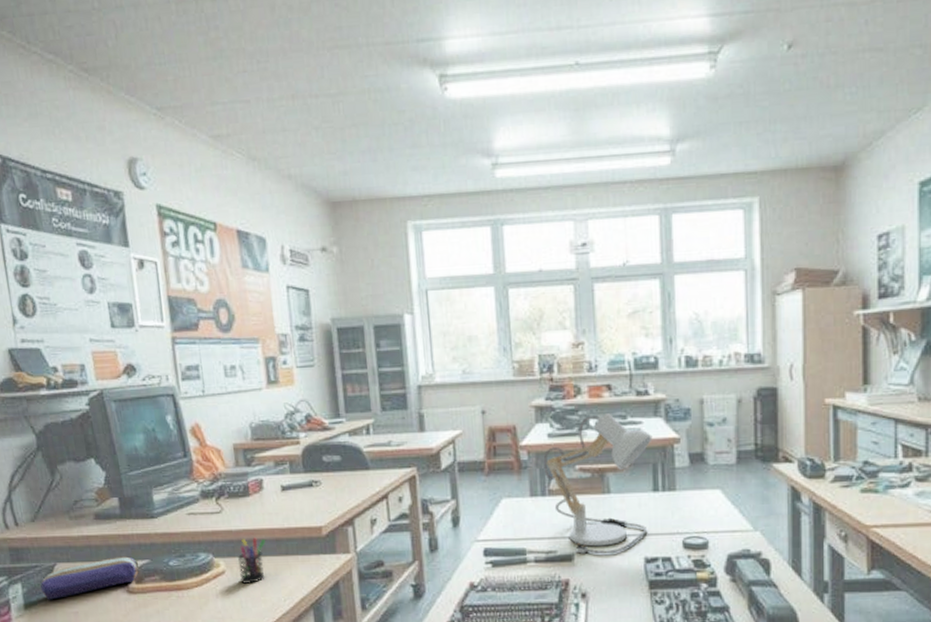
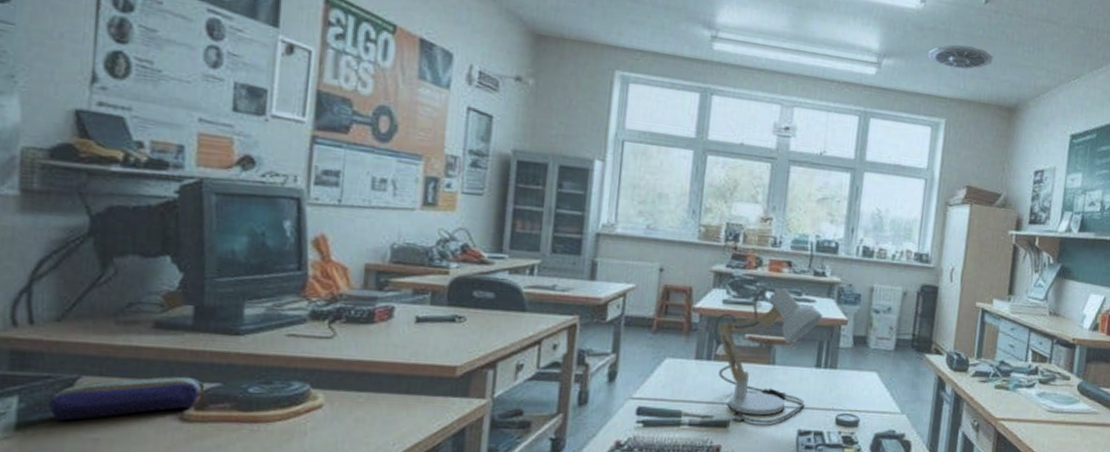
pen holder: present [238,537,266,585] -> none [339,370,385,423]
ceiling vent: none [728,104,807,137] -> present [928,44,993,70]

